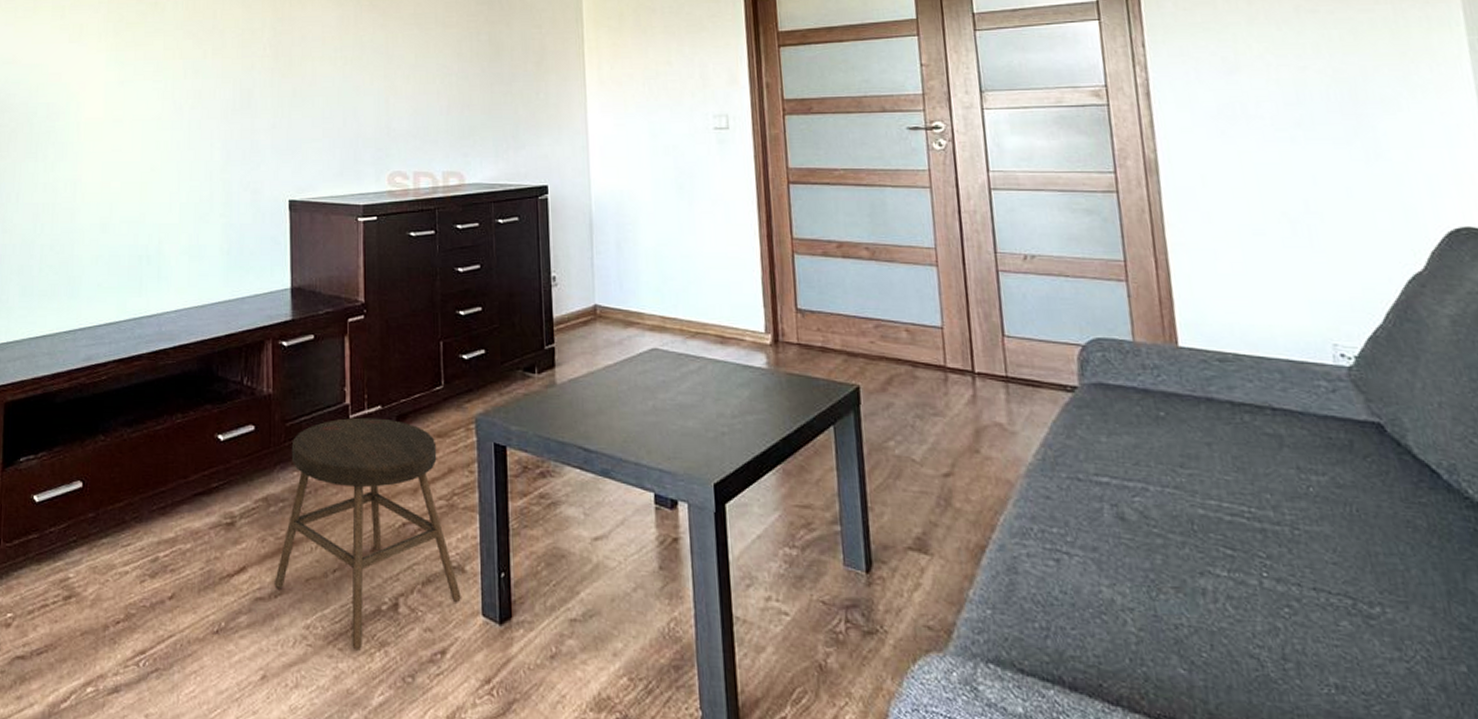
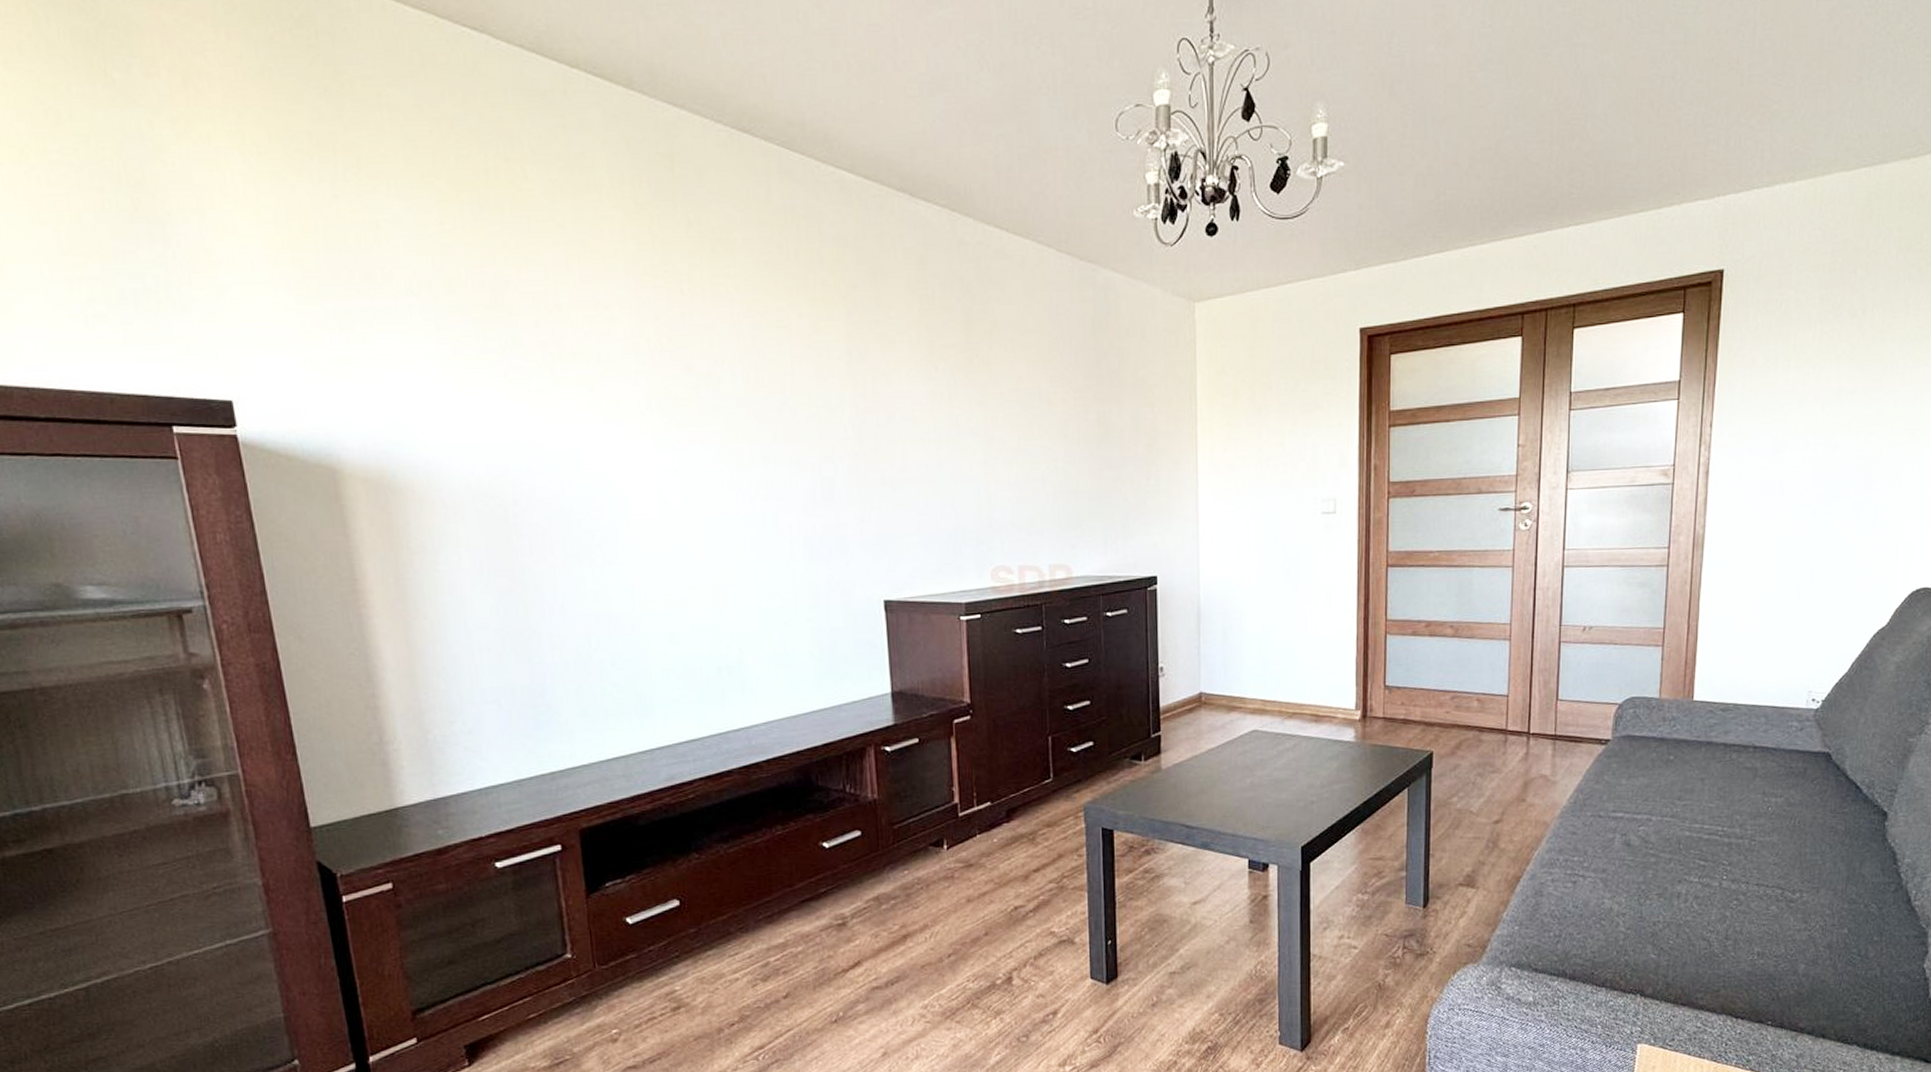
stool: present [275,417,461,651] -> none [890,813,1071,1021]

